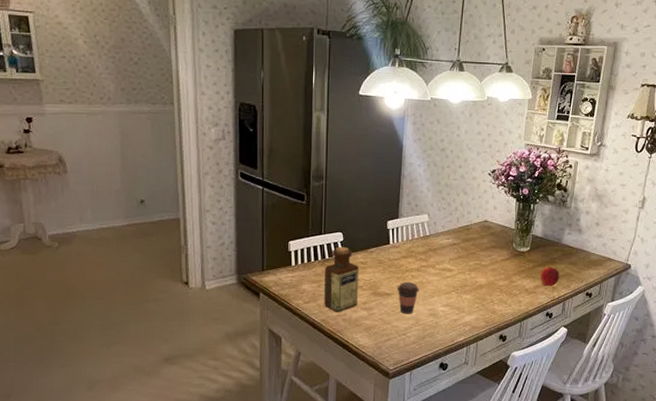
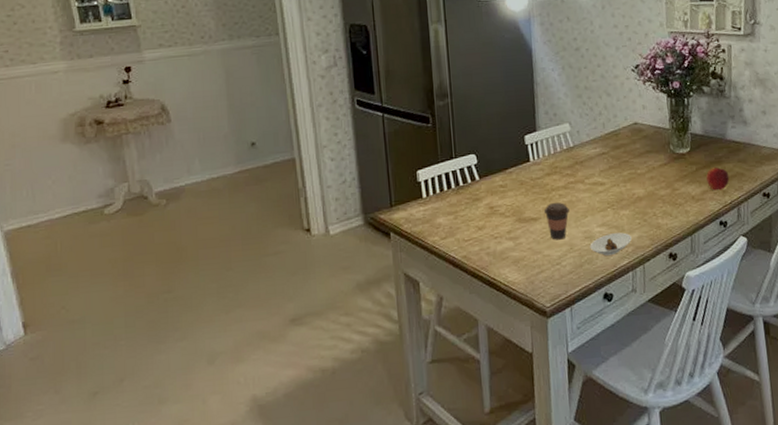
bottle: present [324,246,360,312] -> none [460,169,501,246]
saucer: none [433,313,470,331] -> present [589,232,632,256]

